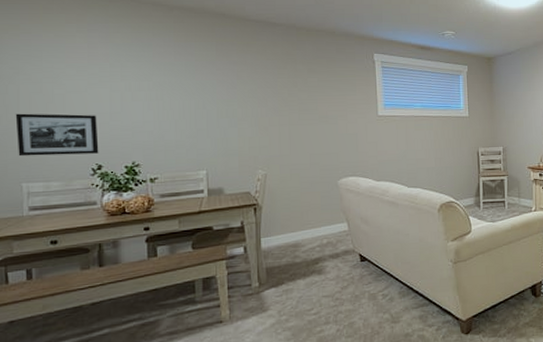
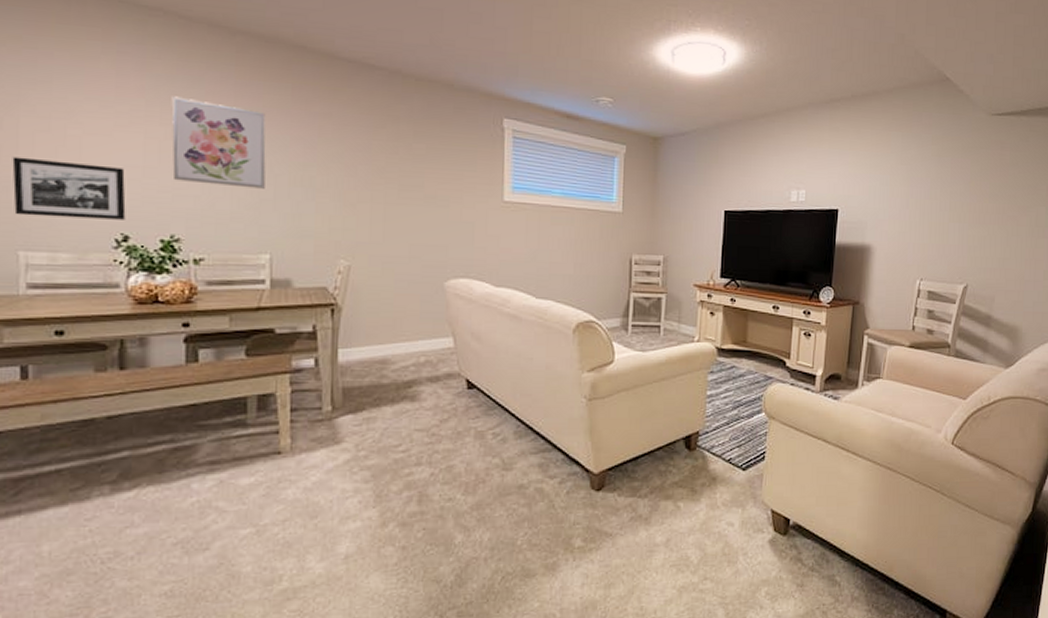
wall art: none [128,59,200,122] -> present [171,96,266,189]

